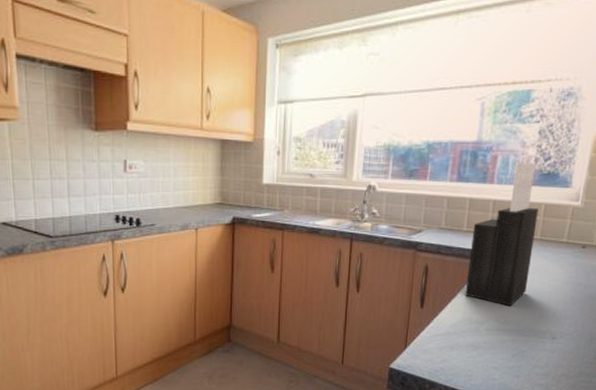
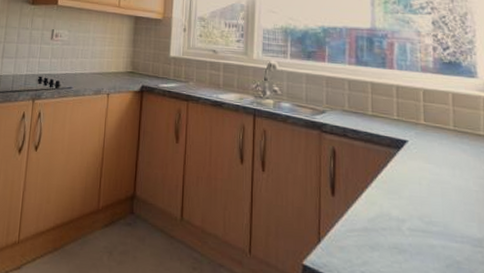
knife block: present [465,163,539,307] -> none [378,50,449,204]

